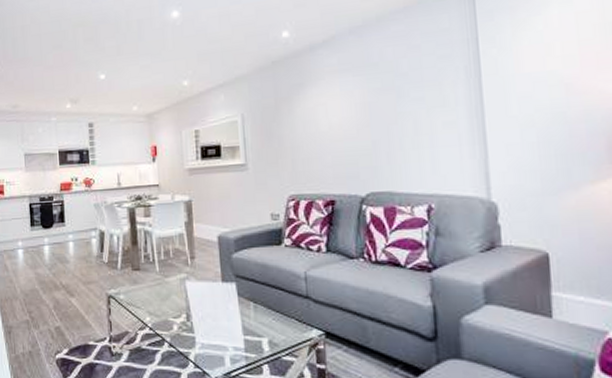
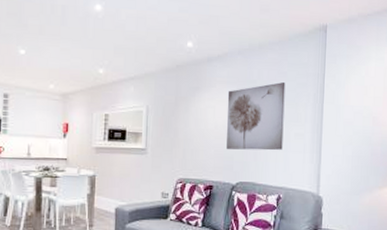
wall art: none [341,59,427,153] -> present [226,82,285,151]

